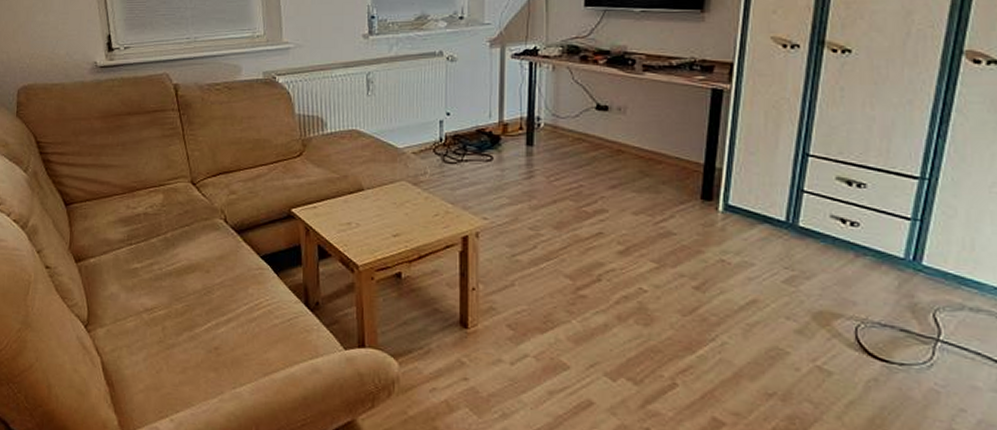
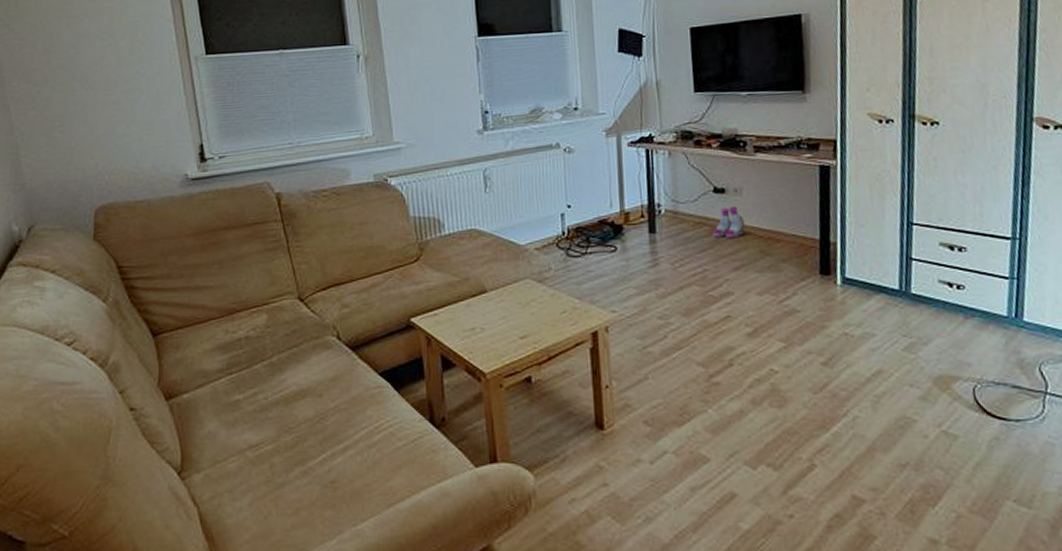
boots: none [592,124,627,156] -> present [713,206,745,238]

